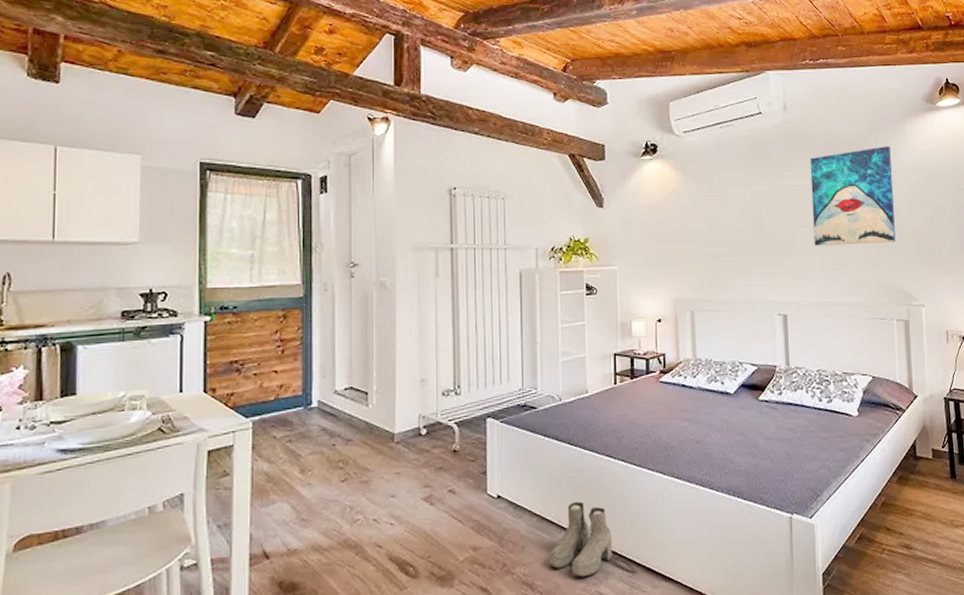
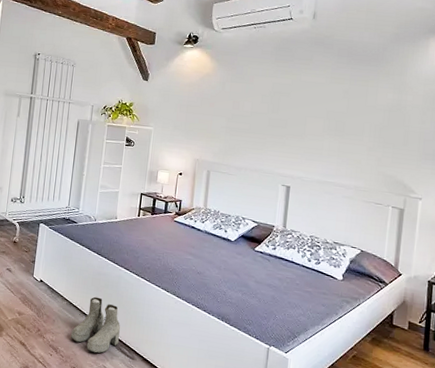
wall art: present [810,146,896,246] -> none [323,57,410,141]

